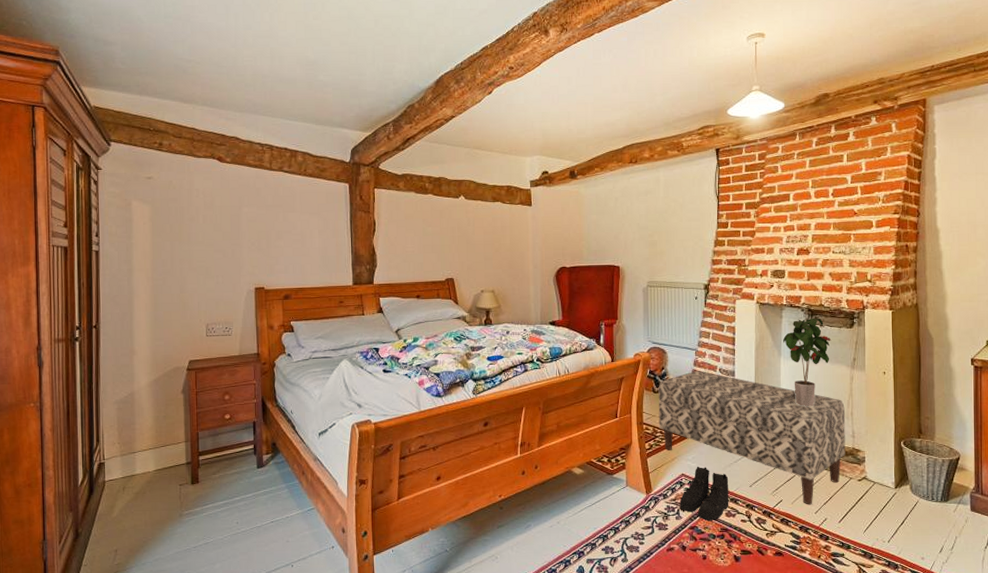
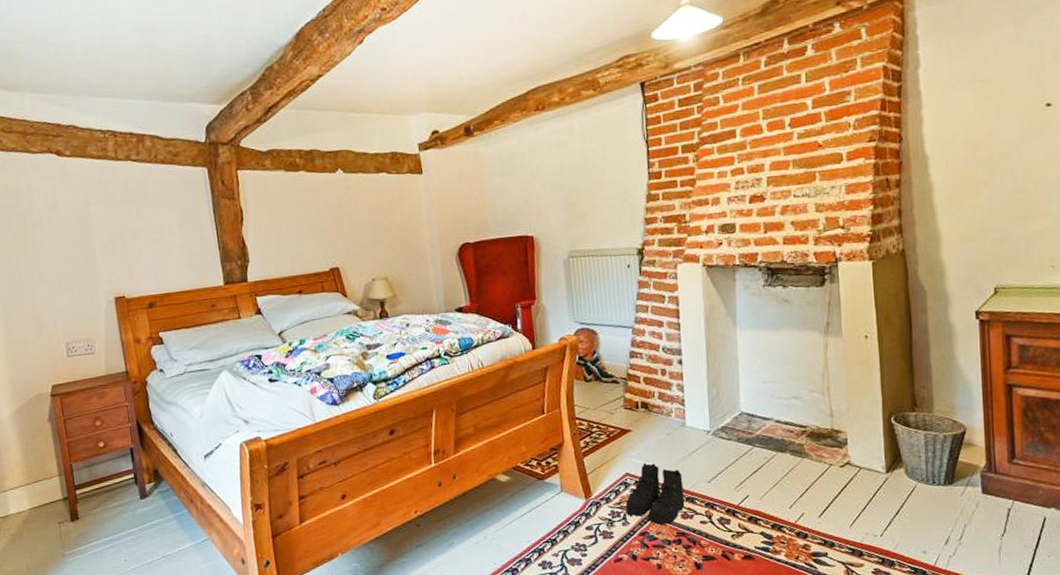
bench: present [658,371,846,505] -> none [590,352,823,499]
potted plant: present [783,318,832,406] -> none [738,278,799,384]

